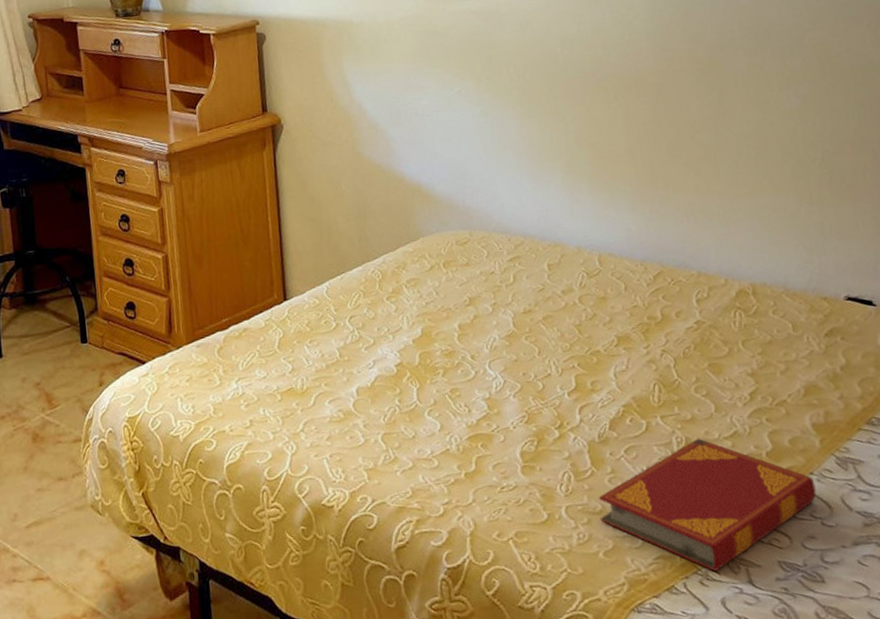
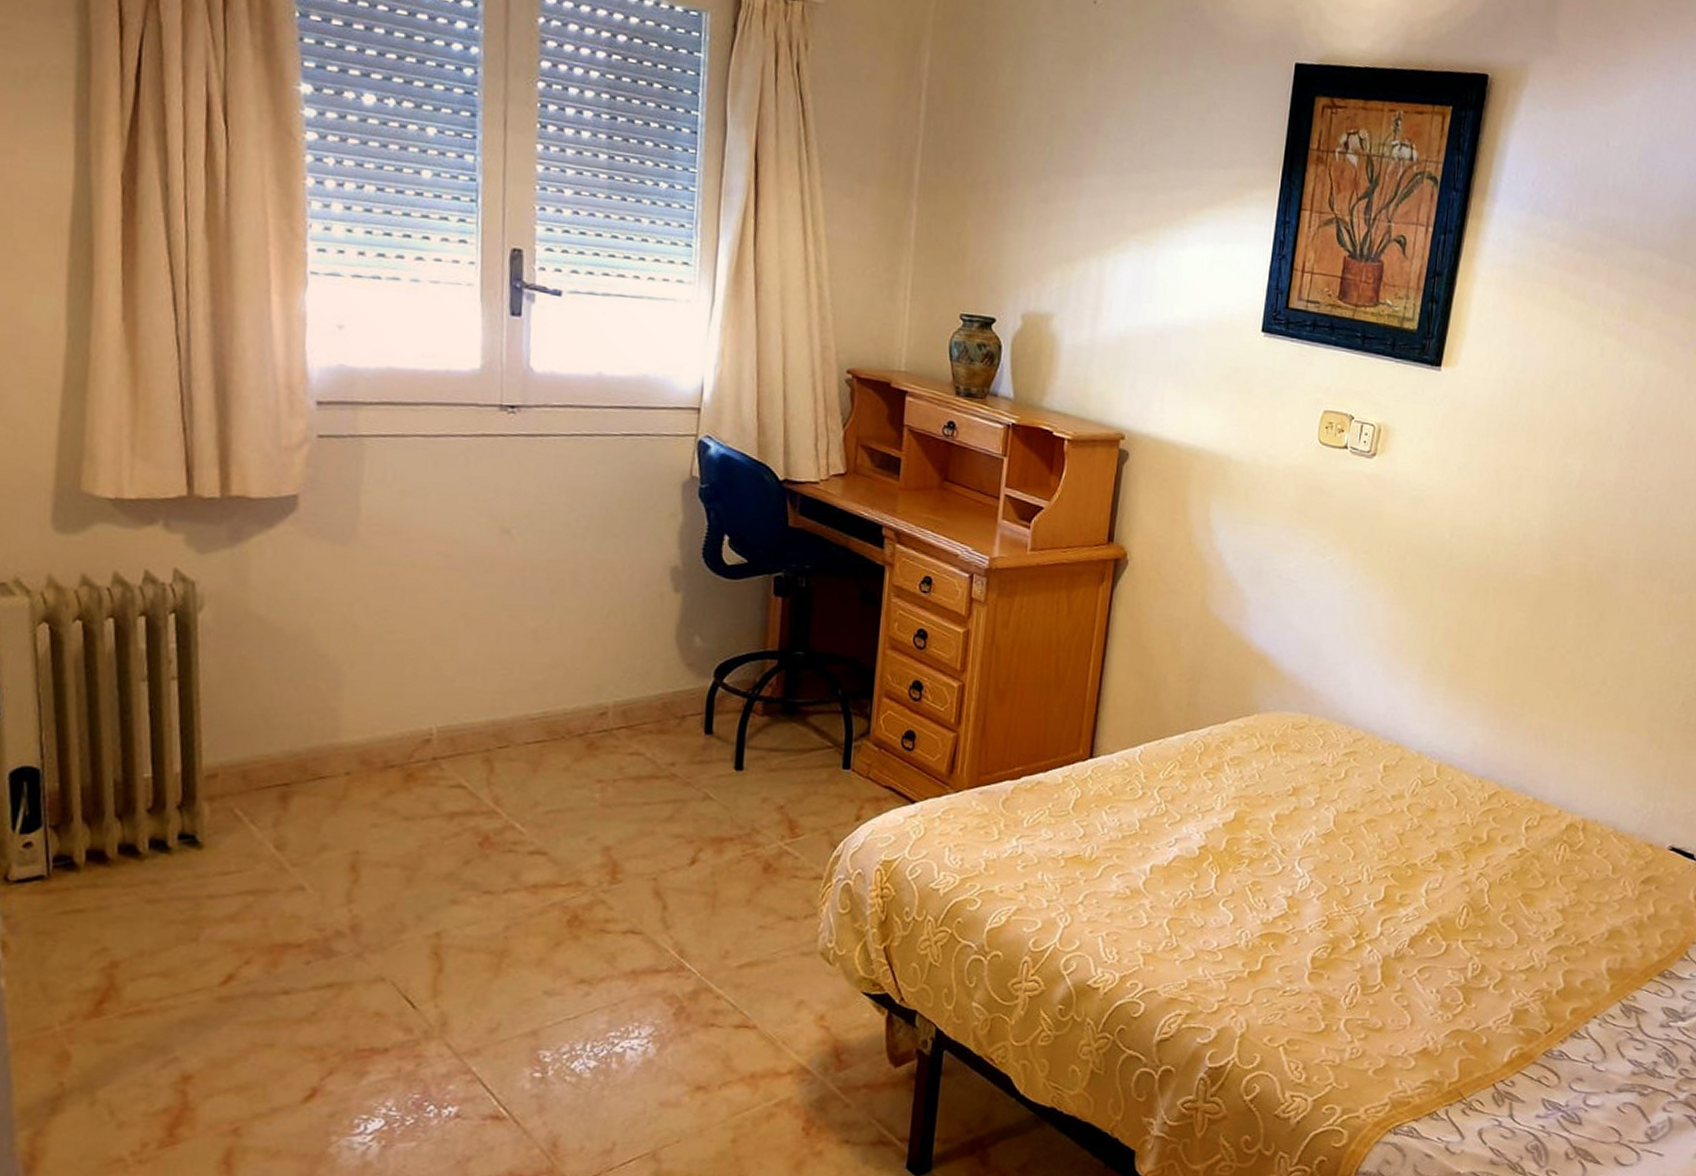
hardback book: present [598,438,817,572] -> none [1377,967,1596,1102]

